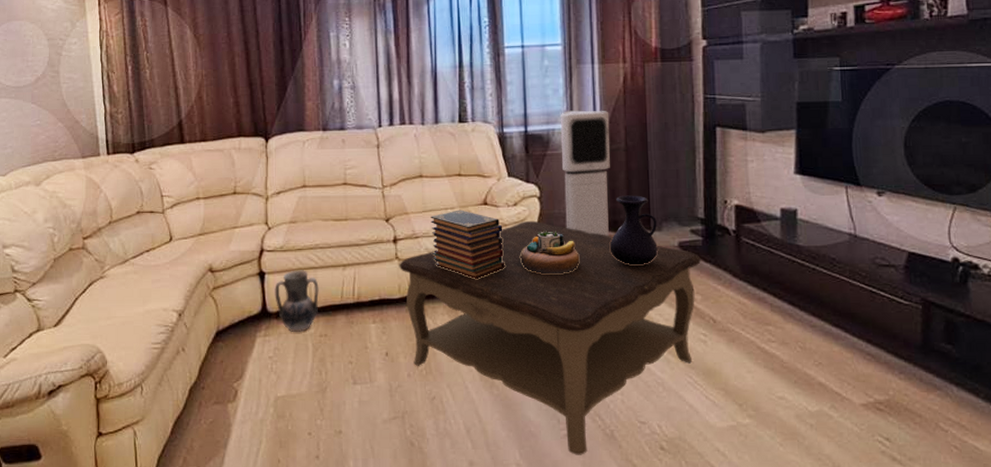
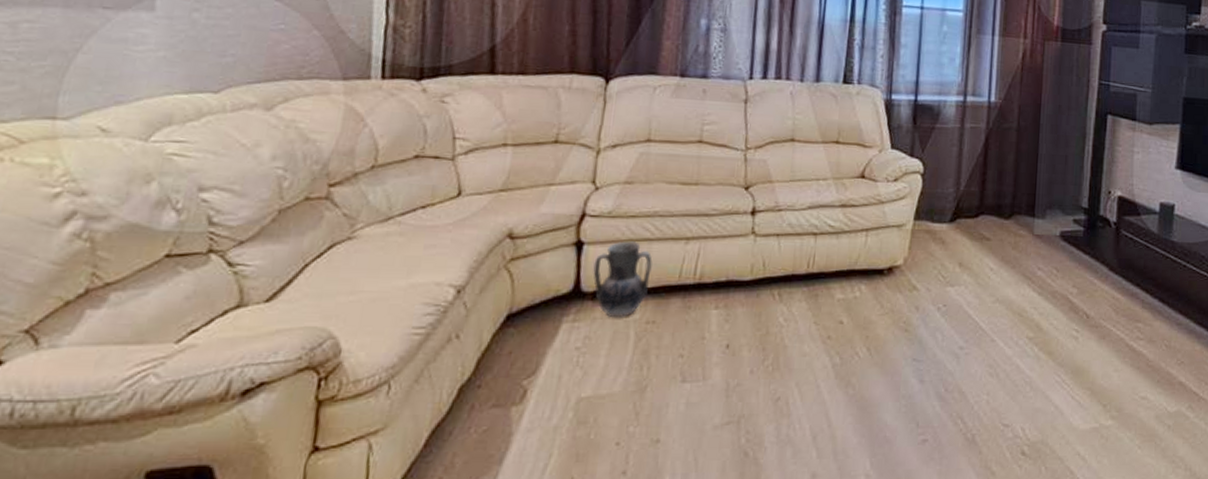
coffee table: present [399,220,701,455] -> none [754,198,1081,463]
book stack: present [430,209,505,279] -> none [795,181,880,261]
decorative bowl: present [520,230,580,275] -> none [895,210,959,260]
air purifier: present [560,110,610,236] -> none [947,82,1005,221]
vase: present [609,195,658,265] -> none [991,178,1042,254]

